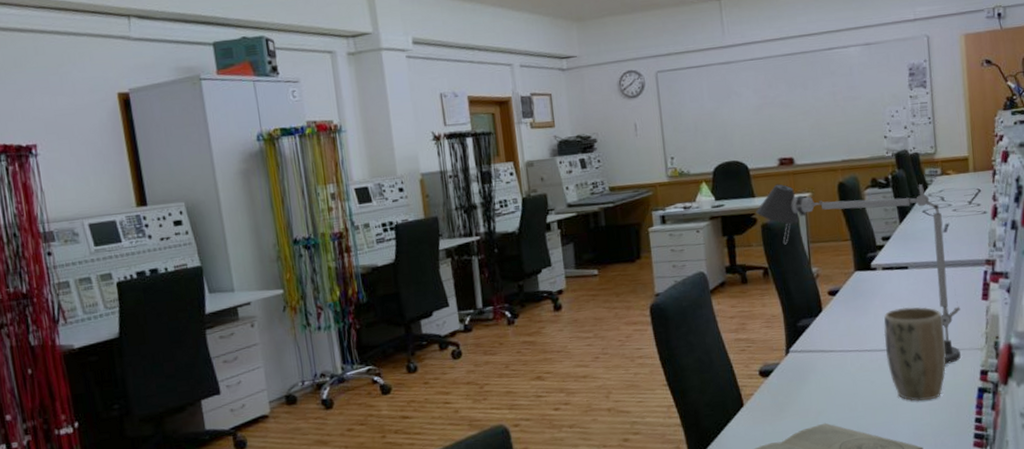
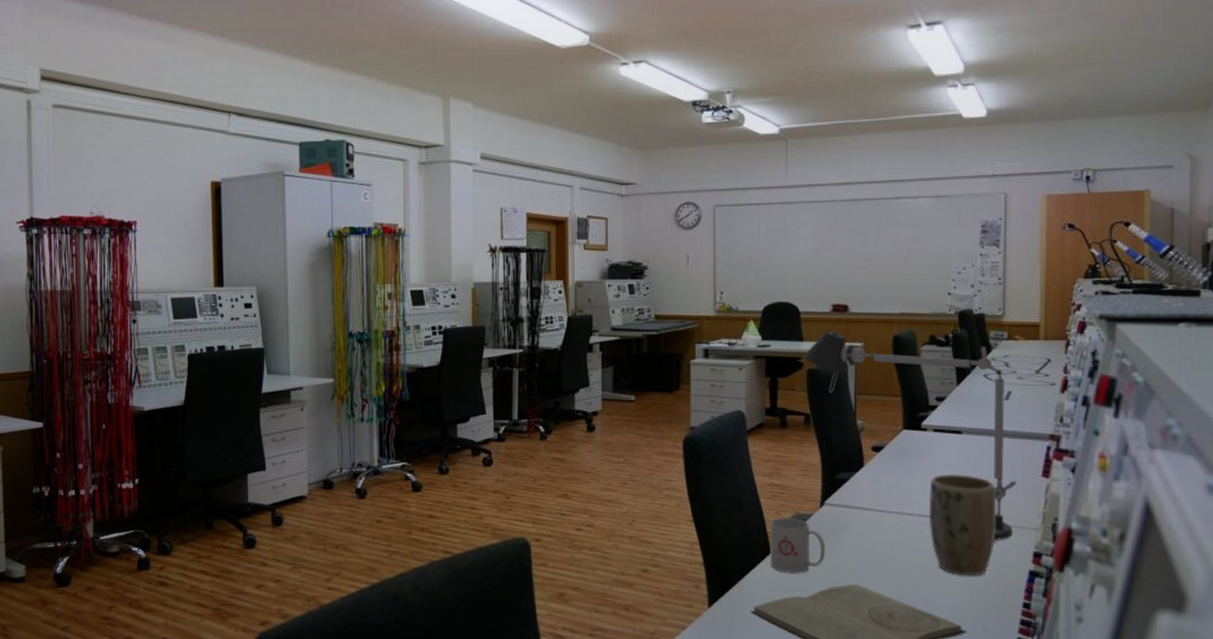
mug: none [741,368,795,422] -> present [770,518,826,573]

